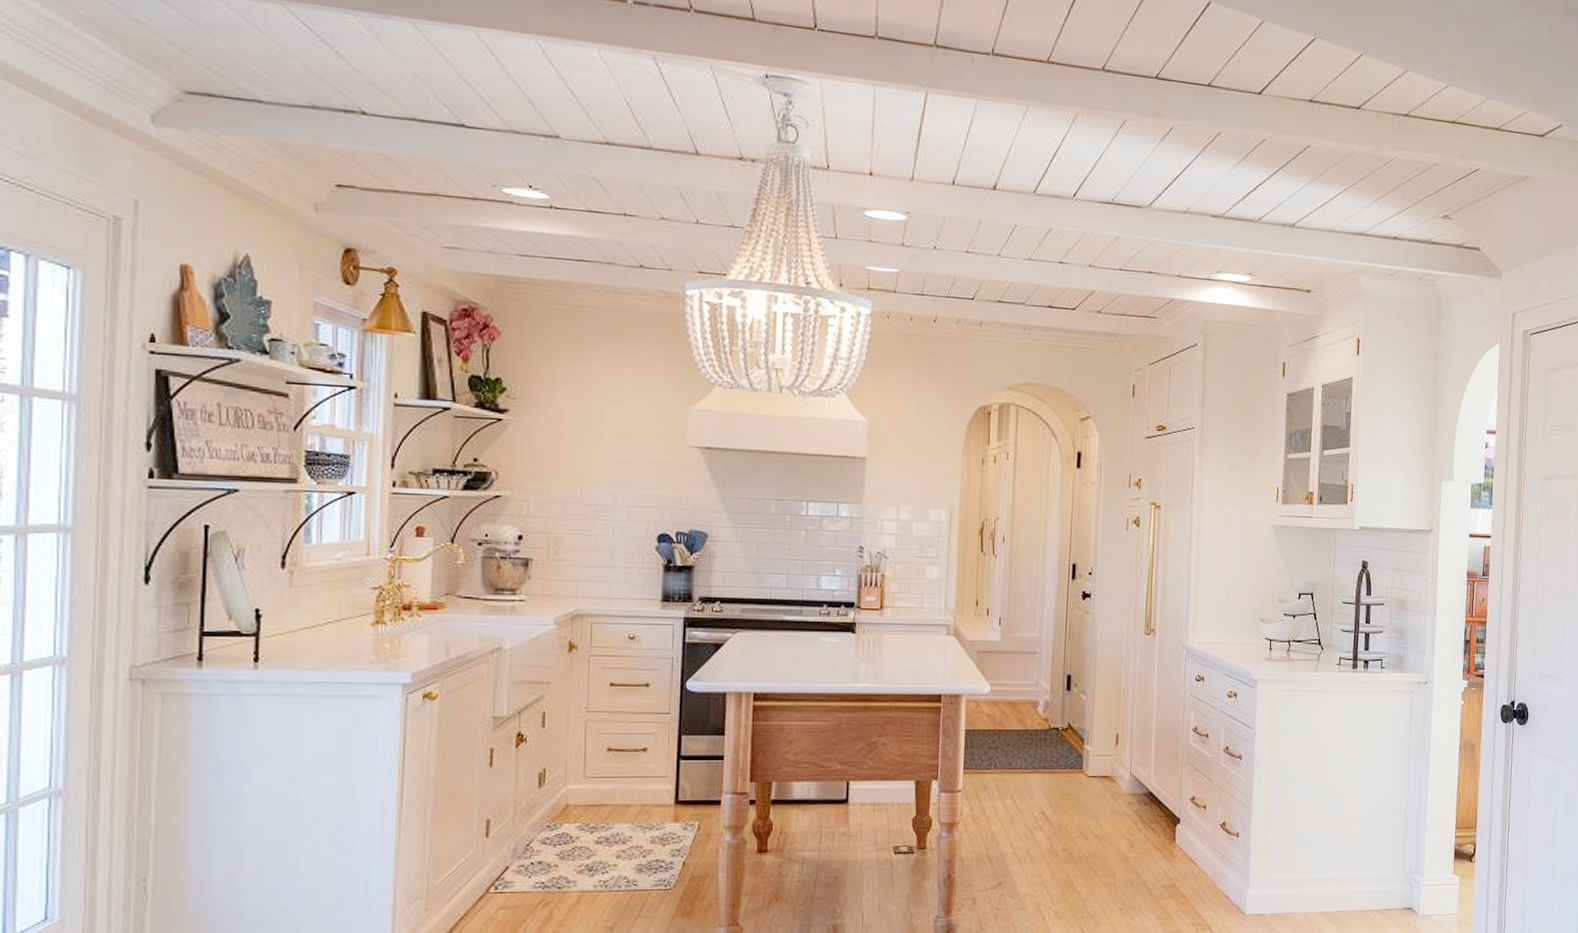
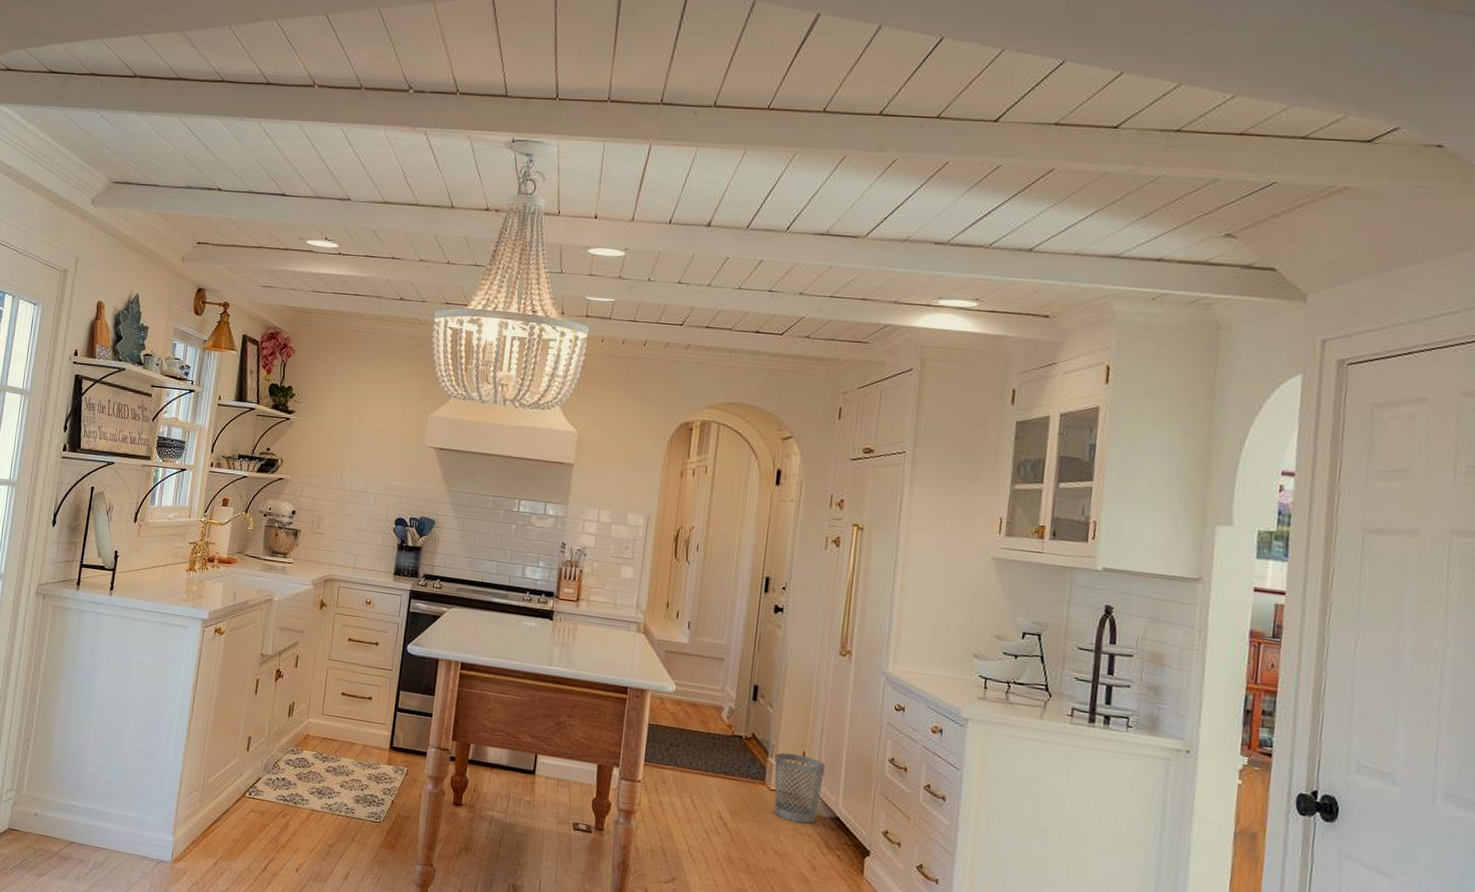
wastebasket: none [1091,737,1138,803] -> present [774,752,826,824]

